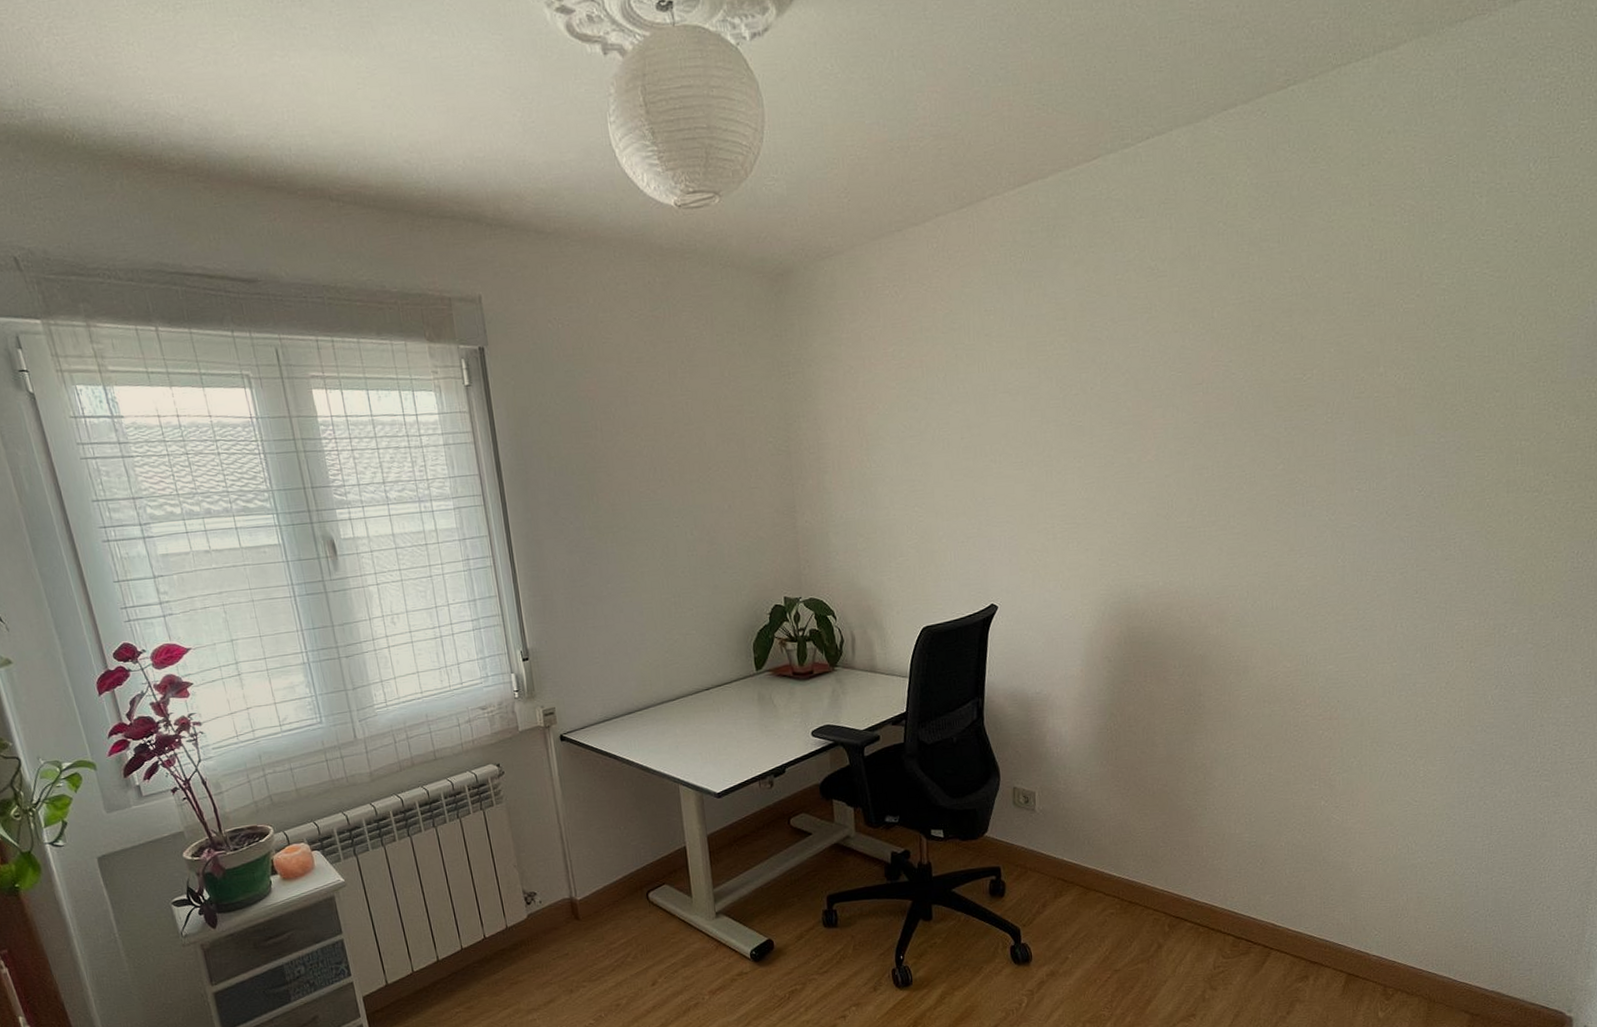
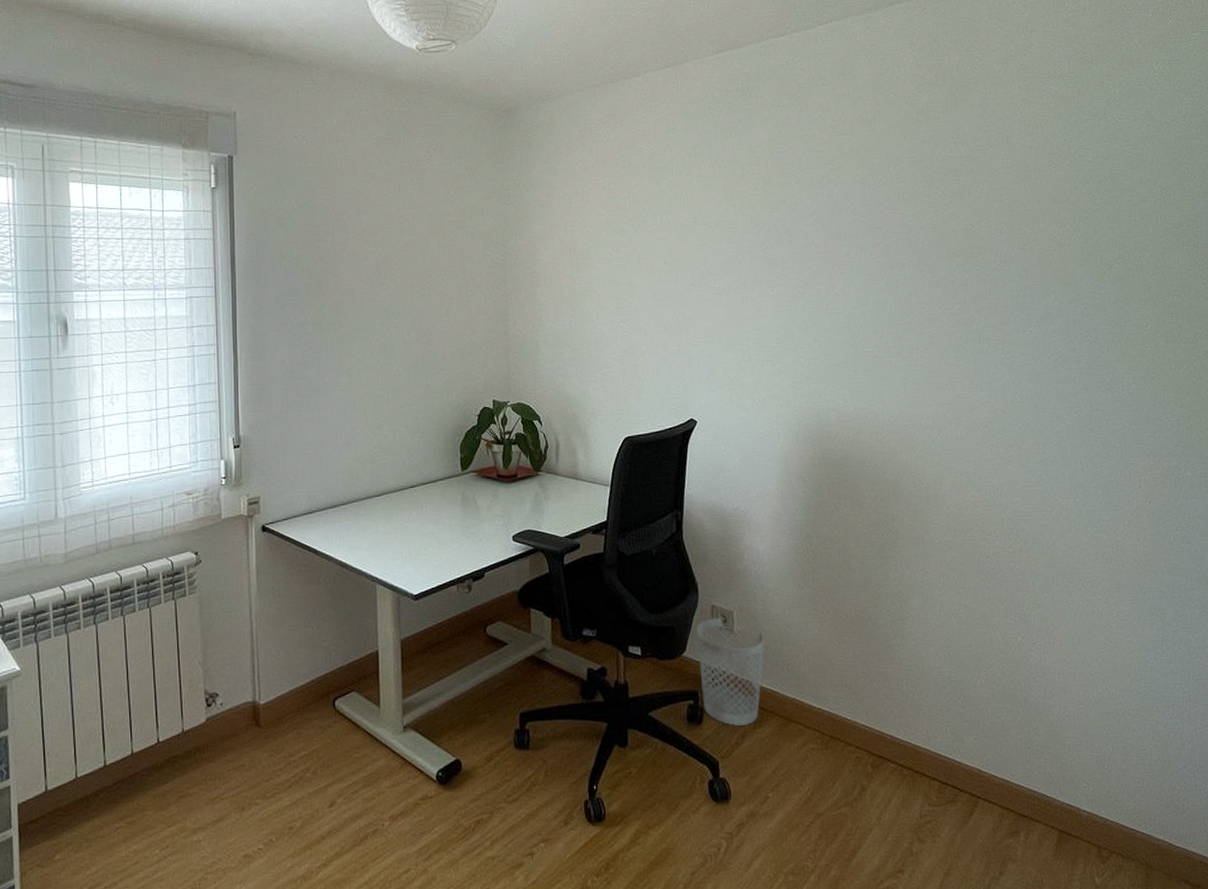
wastebasket: none [998,798,1067,897] -> present [696,618,765,726]

